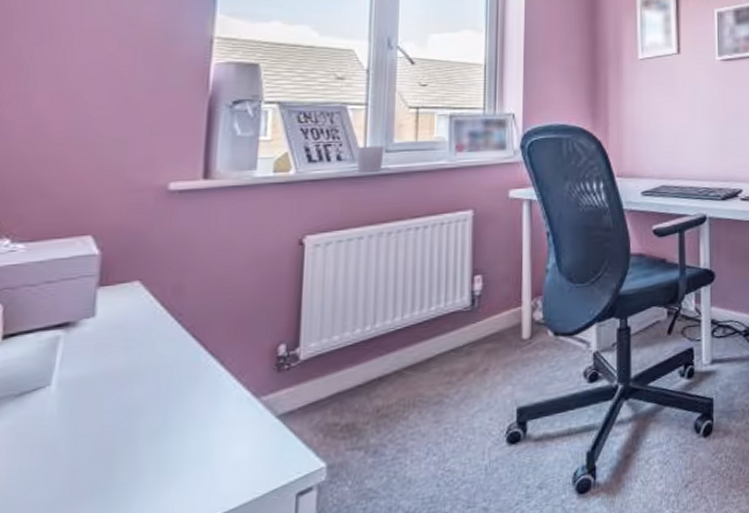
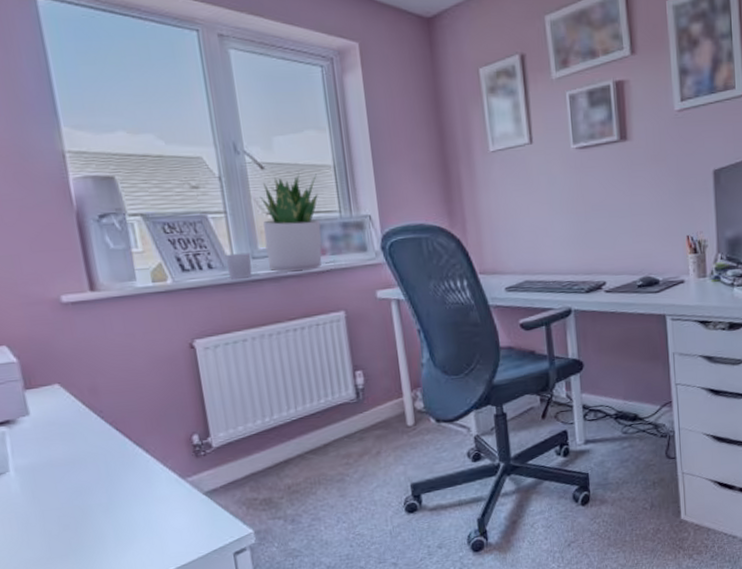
planter: none [401,69,466,167] -> present [260,172,322,273]

